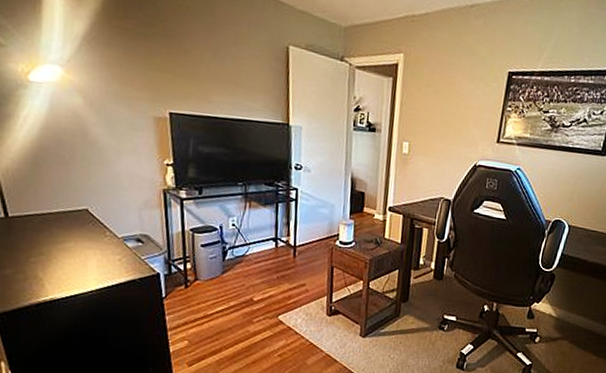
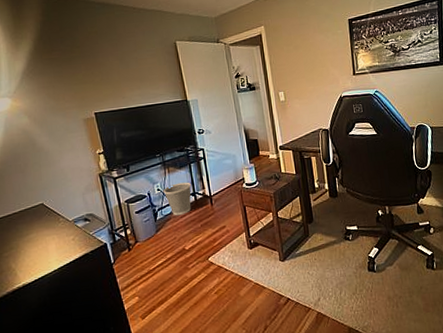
wastebasket: none [238,222,274,261] -> present [163,182,191,216]

